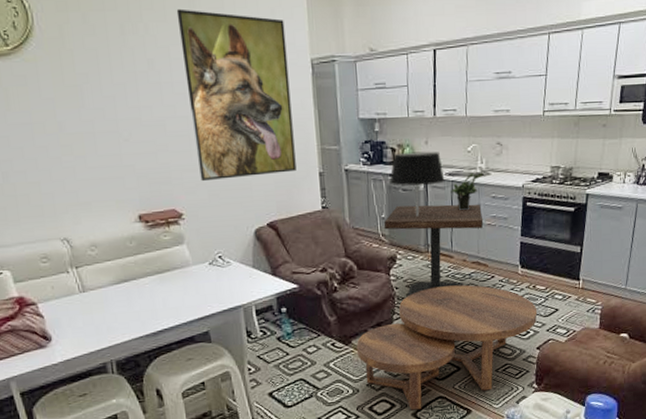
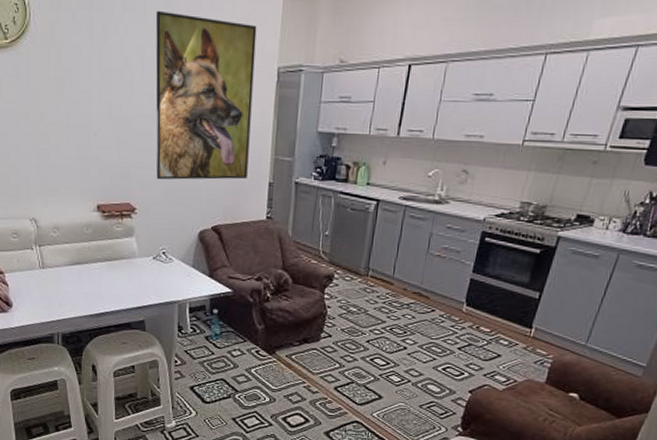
coffee table: present [357,284,538,410] -> none [280,312,477,430]
side table: present [383,204,484,297] -> none [325,225,433,318]
table lamp: present [389,151,445,217] -> none [339,170,398,239]
potted plant: present [451,173,484,211] -> none [402,200,442,239]

